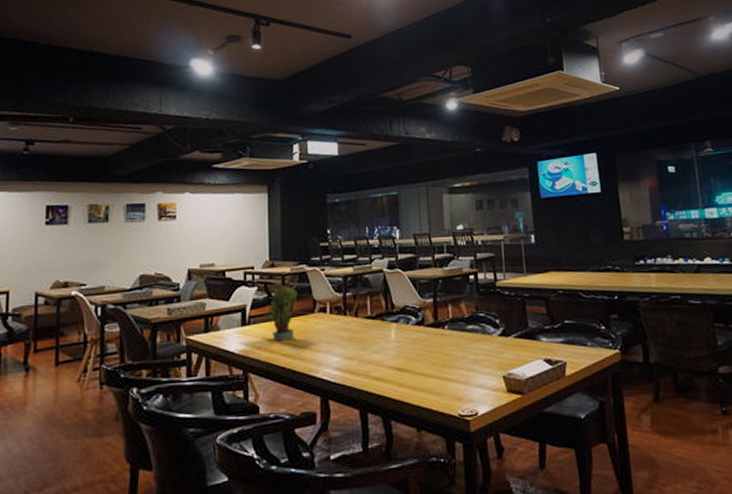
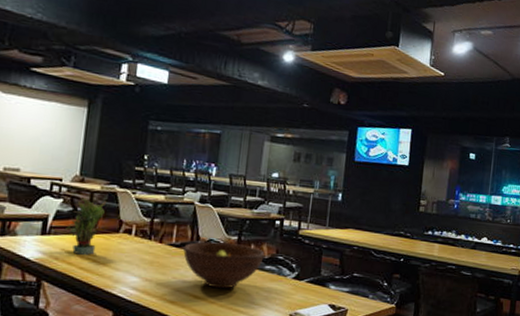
fruit bowl: none [380,306,464,358] -> present [183,242,265,289]

